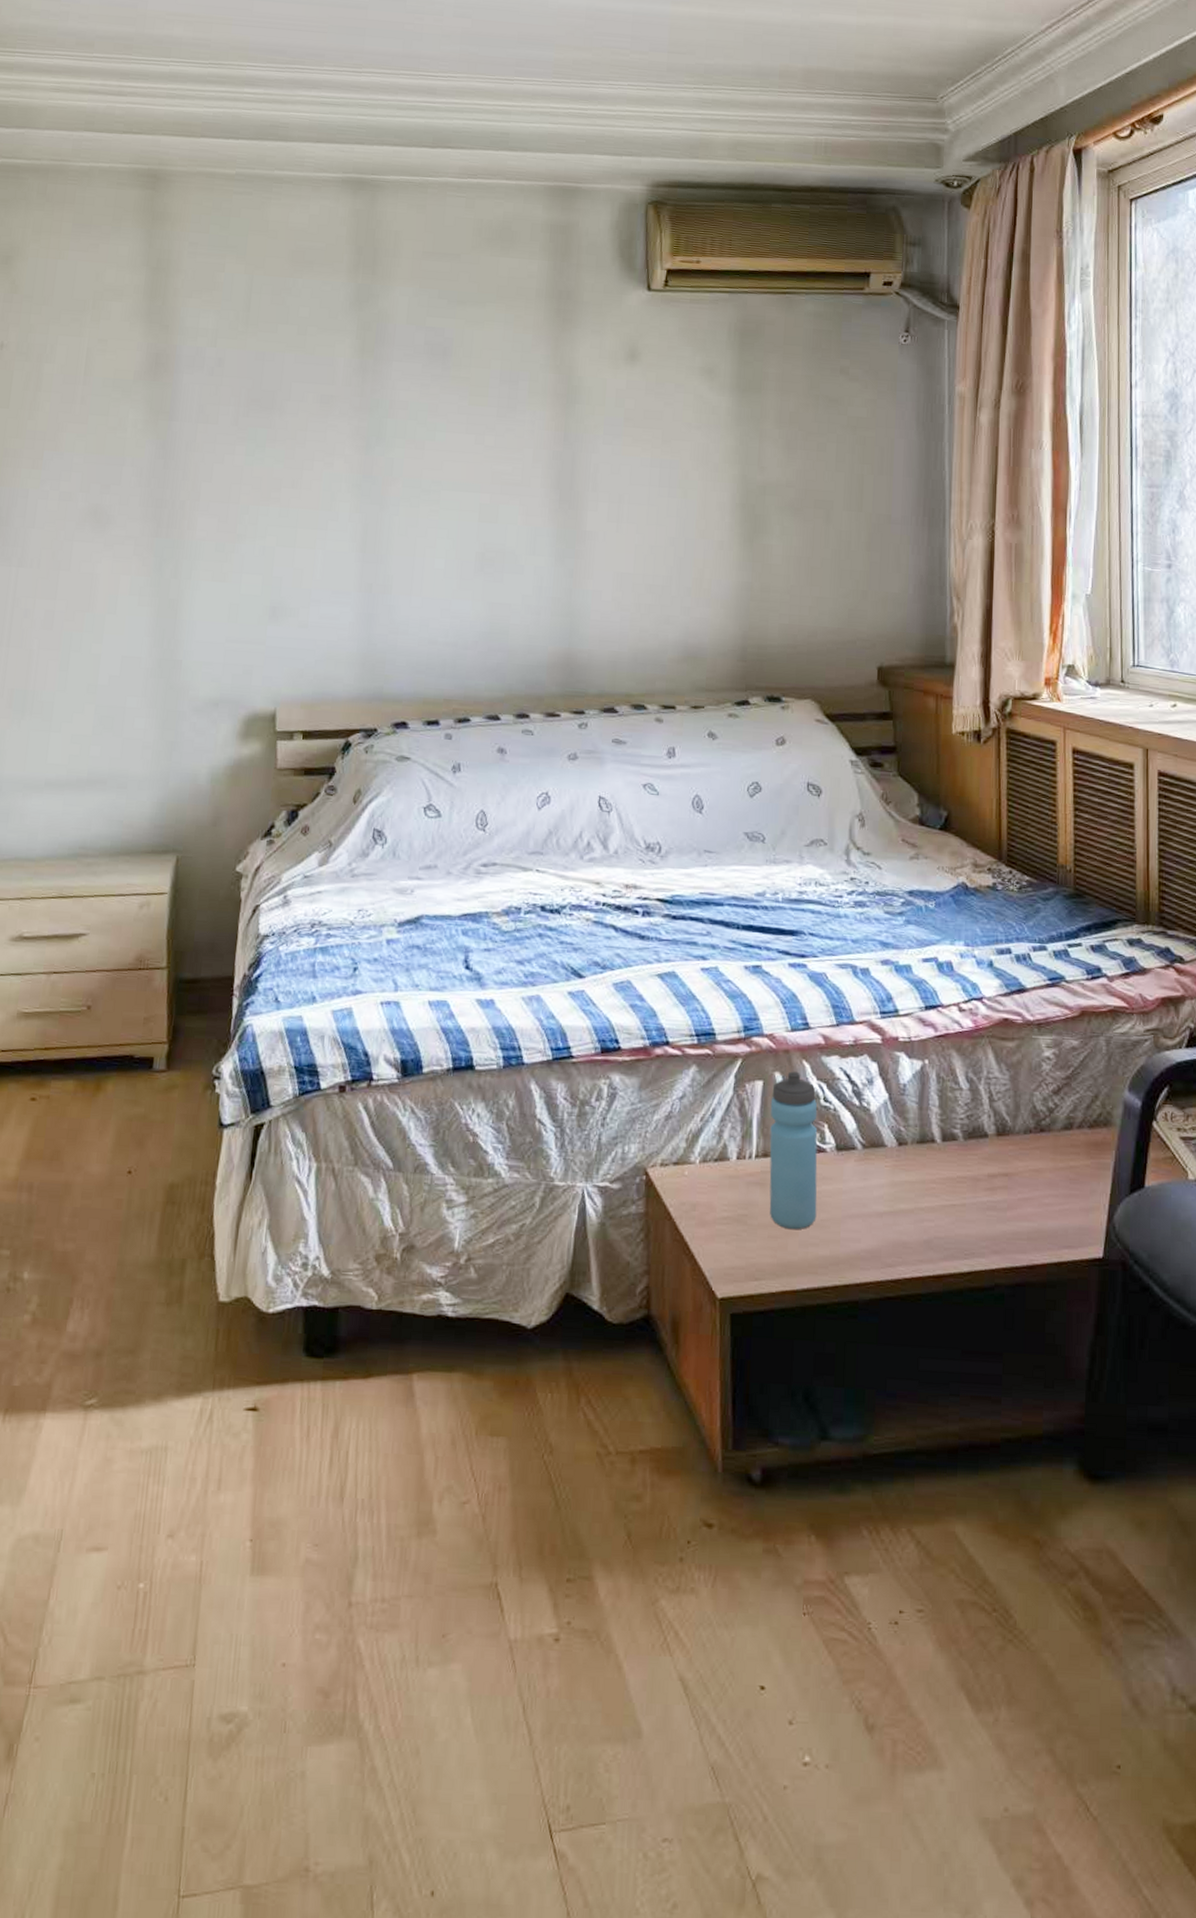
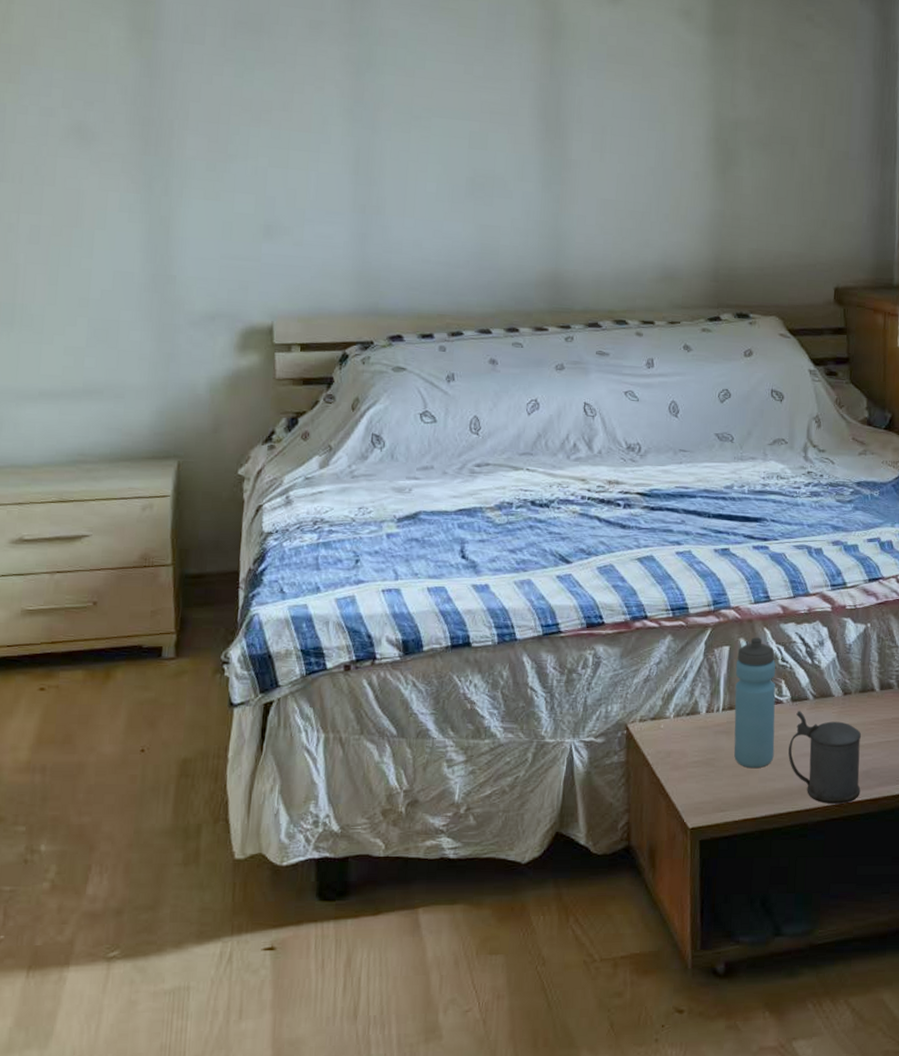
beer stein: none [833,1162,921,1280] -> present [788,711,862,804]

